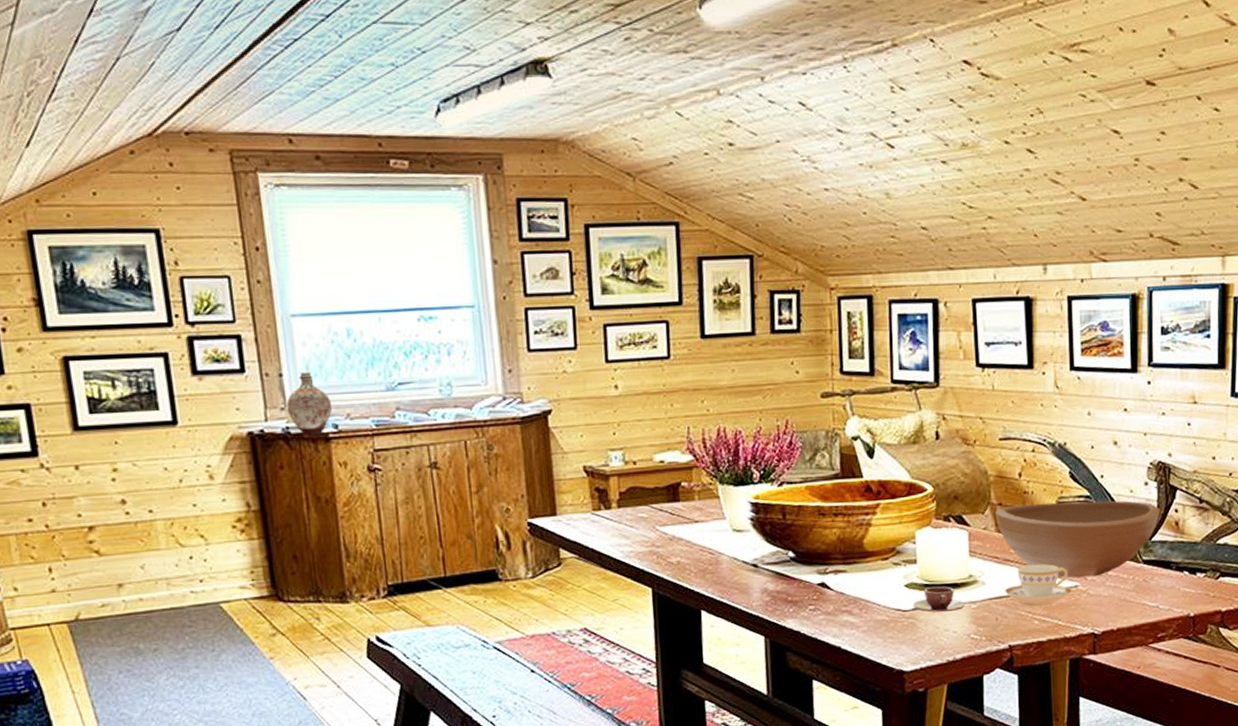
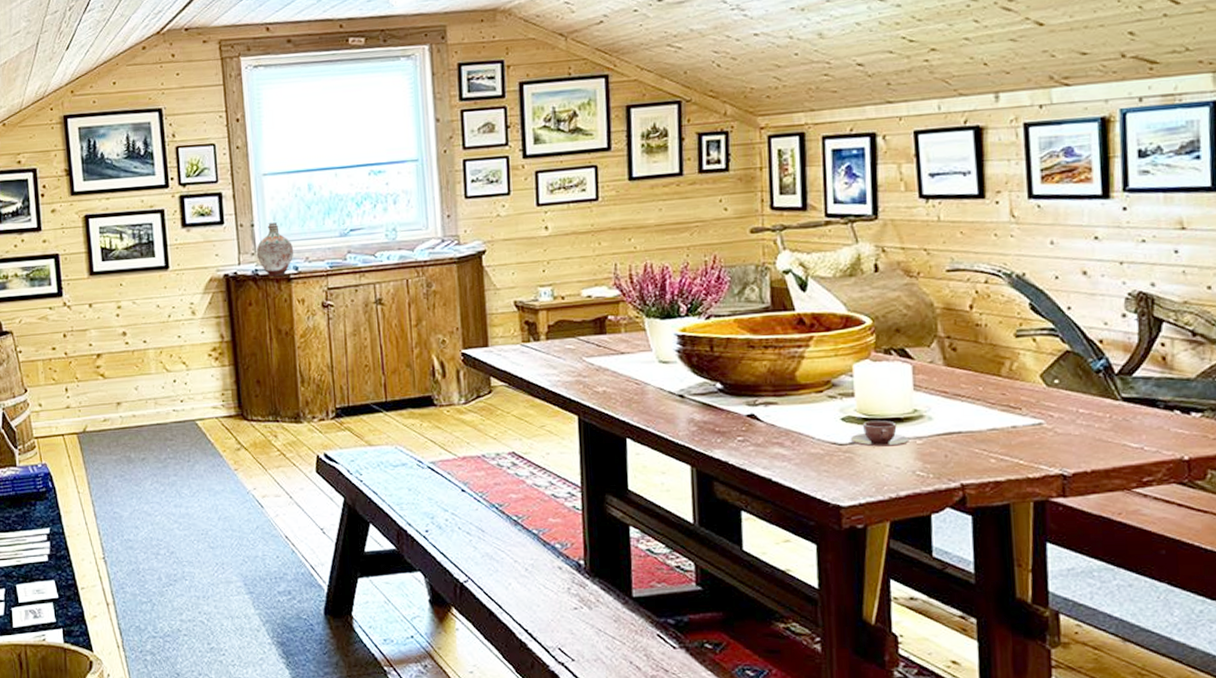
wooden bowl: present [995,500,1159,578] -> none [943,333,1142,415]
teacup: present [1004,564,1073,606] -> none [954,399,1036,443]

